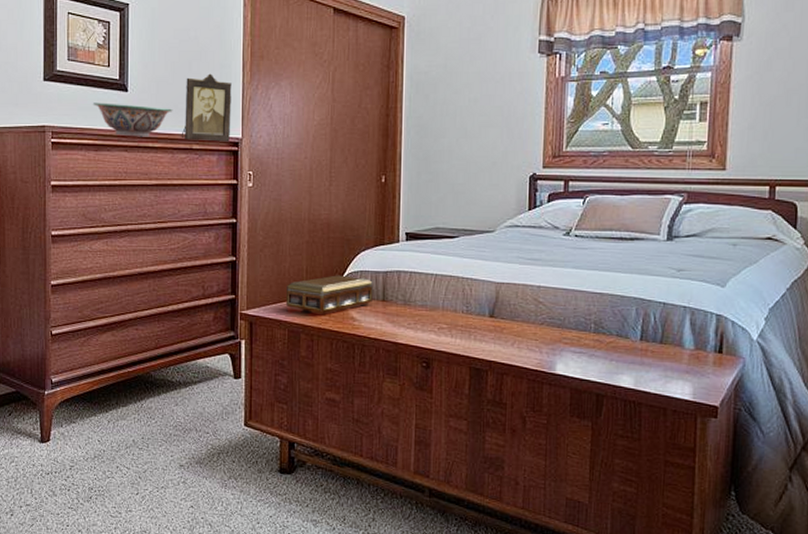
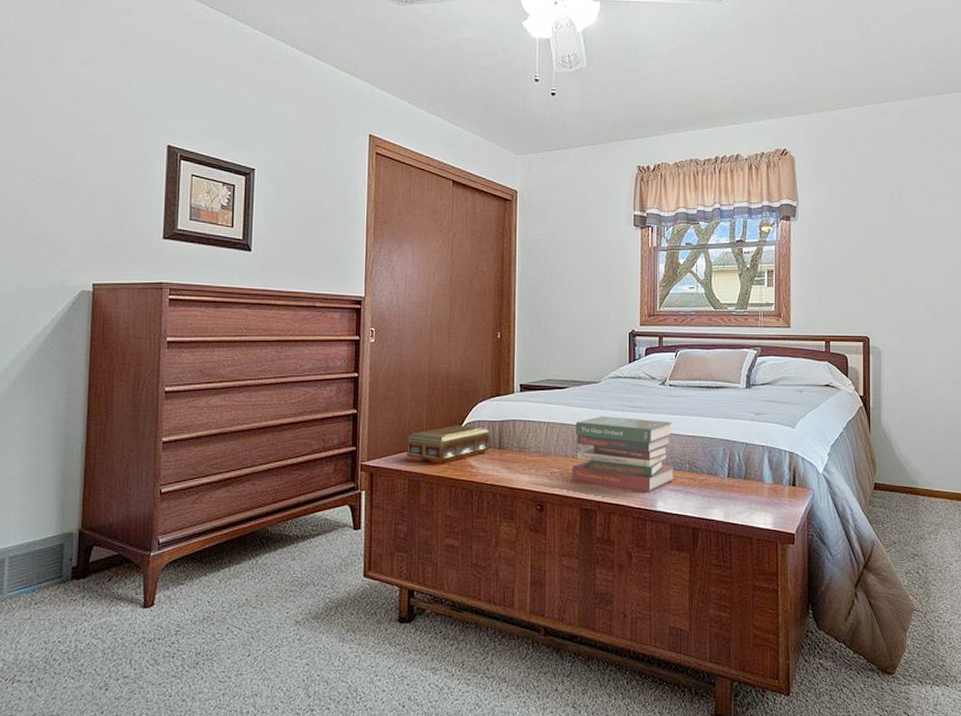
decorative bowl: present [92,102,173,137] -> none [214,261,297,295]
photo frame: present [181,73,232,142] -> none [304,236,355,300]
books: none [461,269,577,354] -> present [572,416,674,492]

